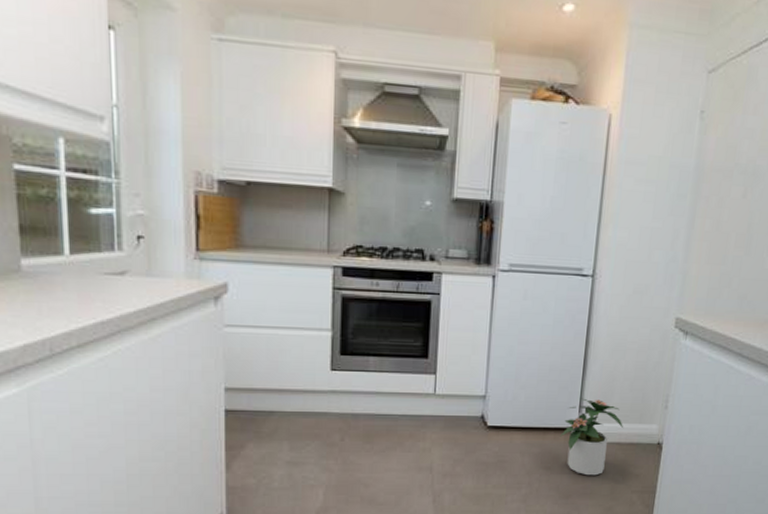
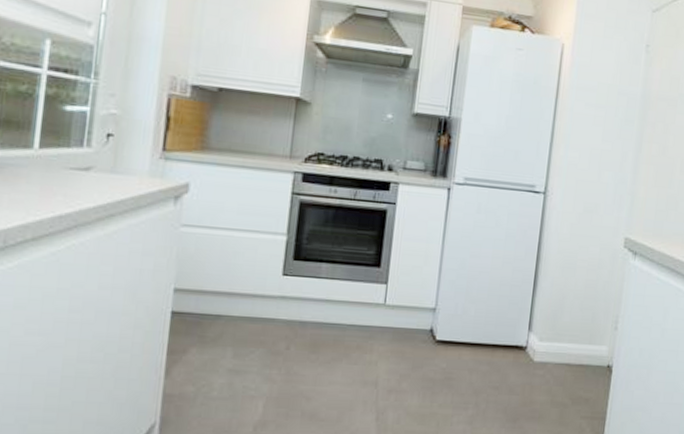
potted plant: present [559,398,623,476] -> none [508,315,573,398]

